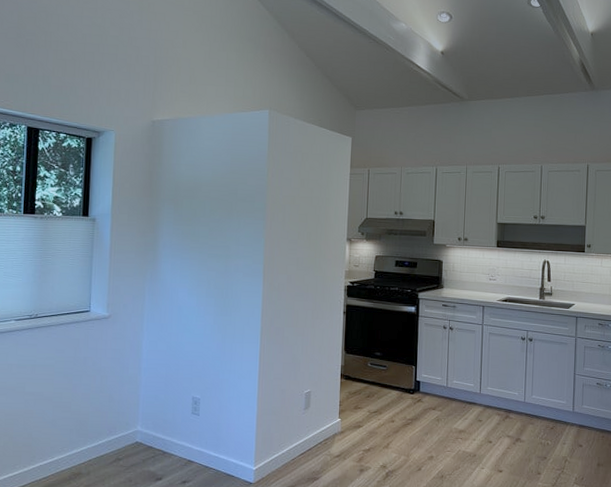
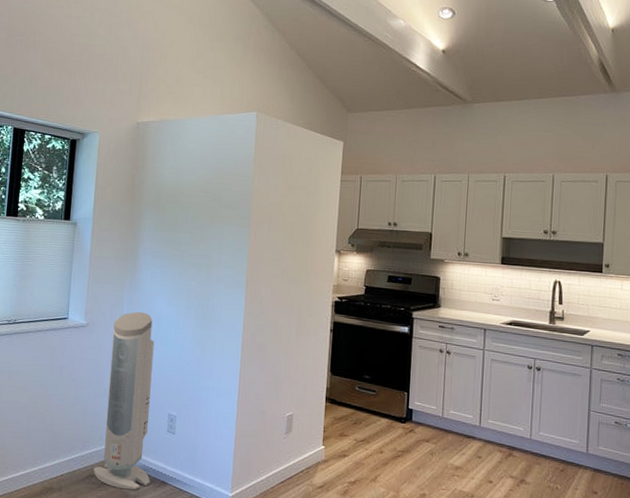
air purifier: none [121,302,177,470] -> present [93,311,155,490]

